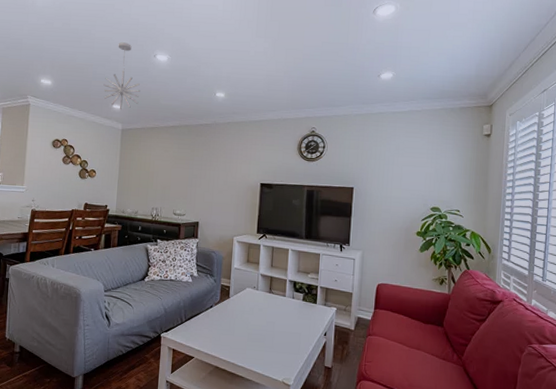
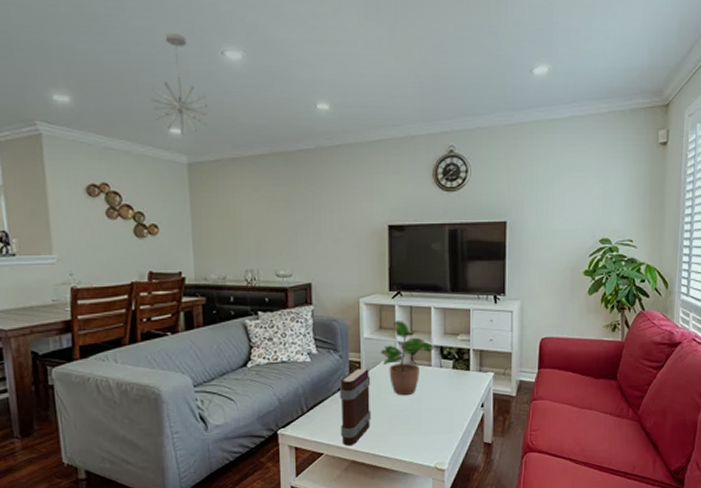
book: none [209,291,237,354] -> present [340,368,372,446]
potted plant: none [246,257,289,319] -> present [380,321,435,396]

